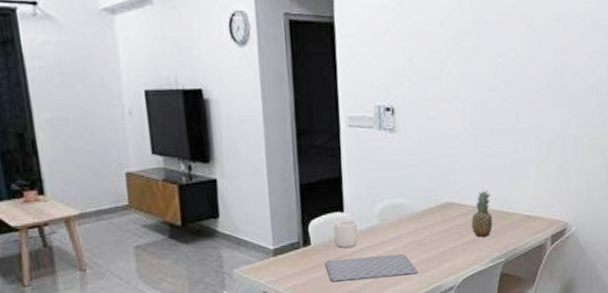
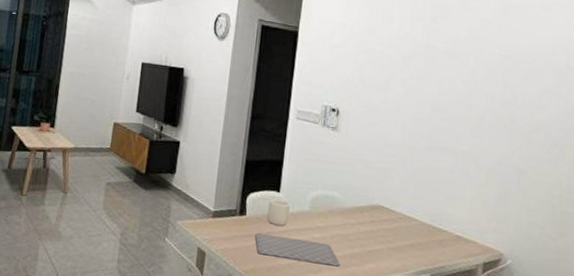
fruit: present [471,190,493,237] -> none [399,201,424,247]

